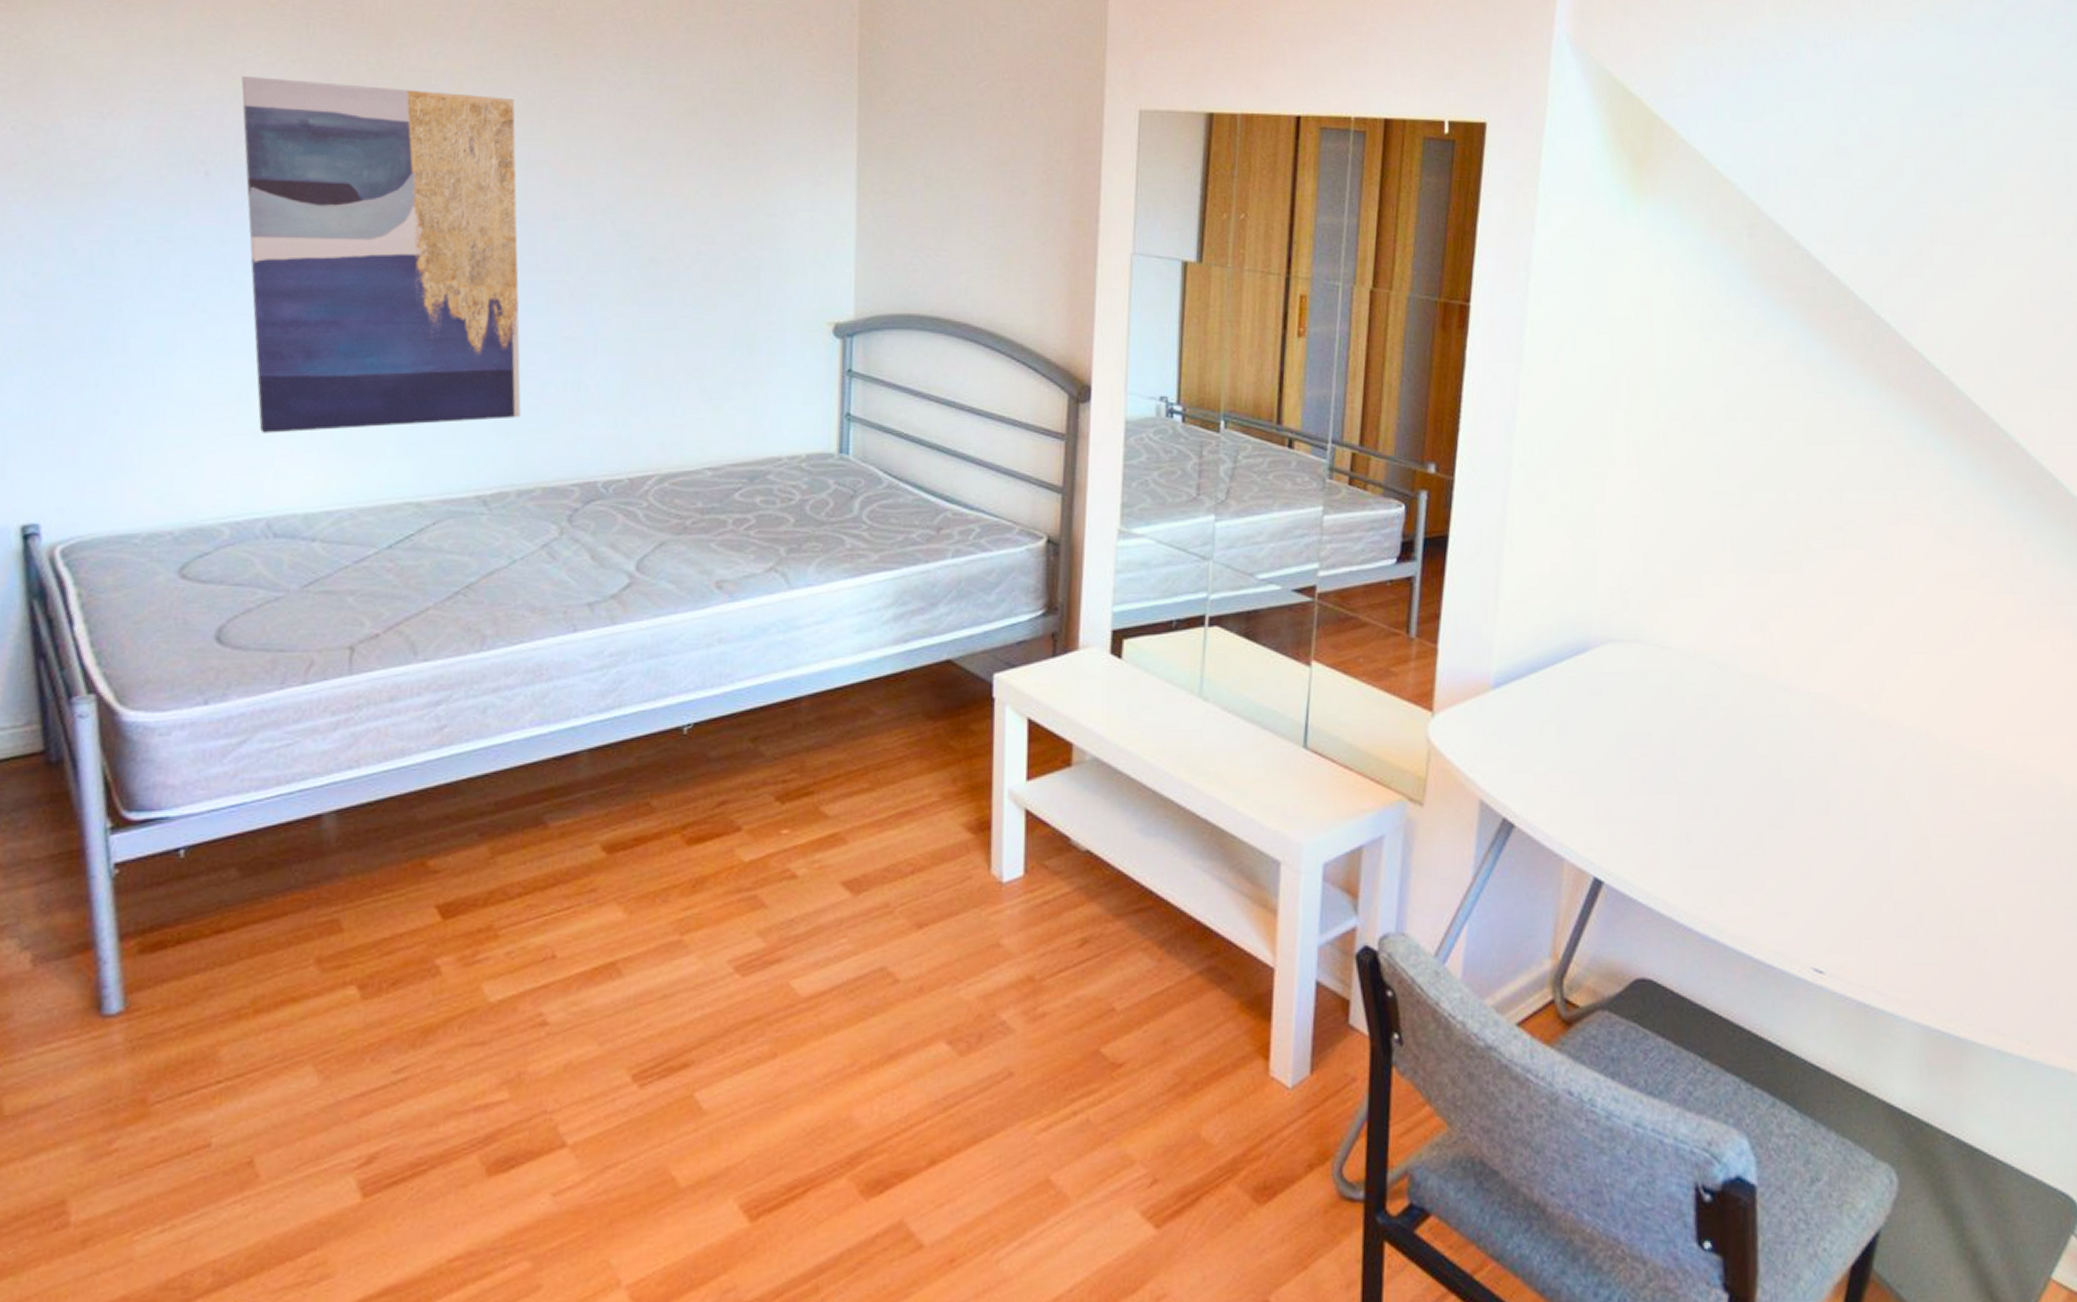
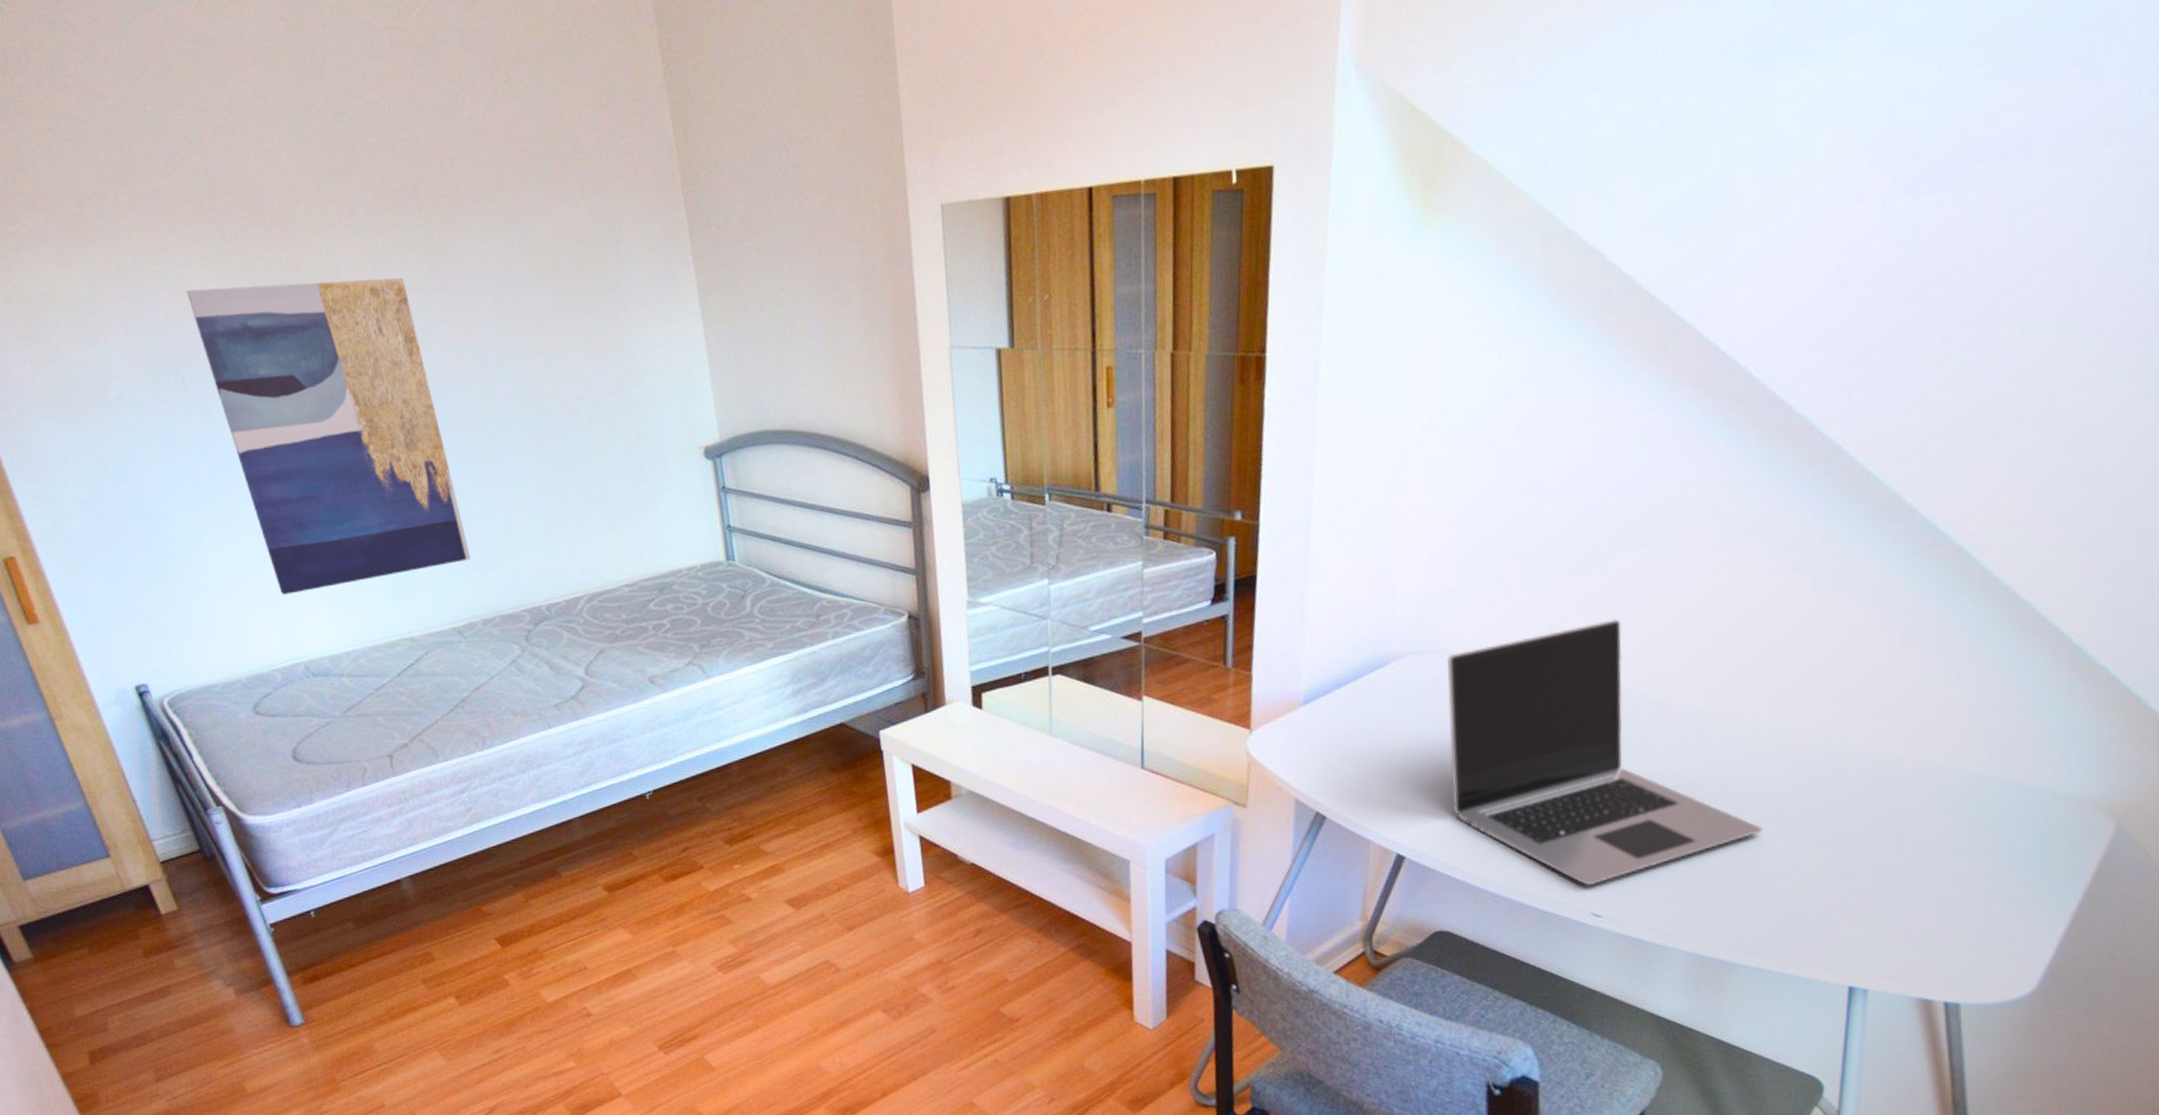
laptop: none [1653,624,1994,934] -> present [1447,619,1763,886]

